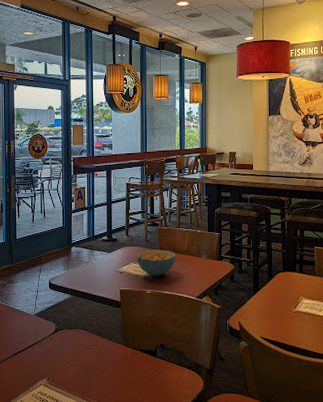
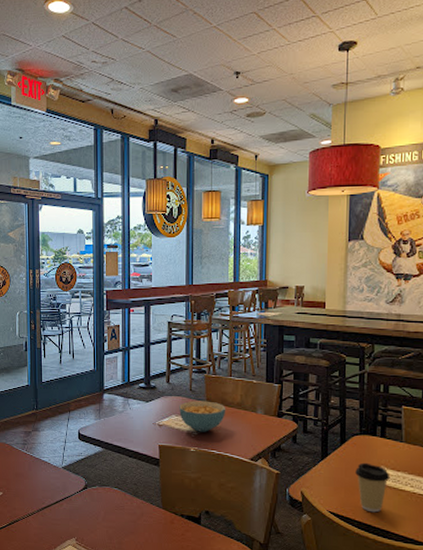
coffee cup: none [281,294,308,336] -> present [355,462,390,513]

